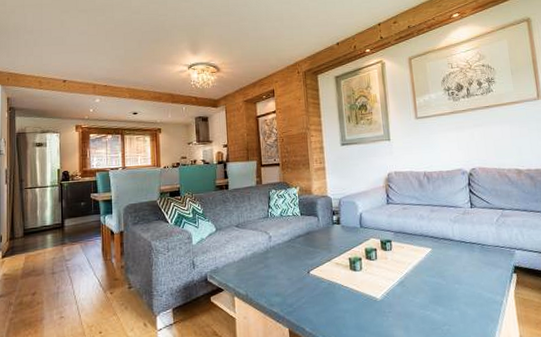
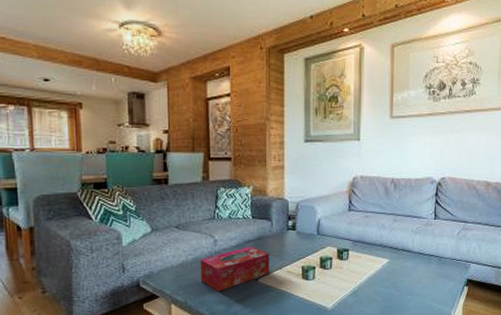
tissue box: none [257,241,320,284] -> present [200,246,270,292]

